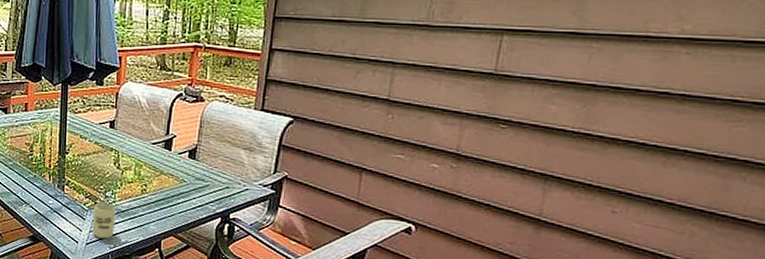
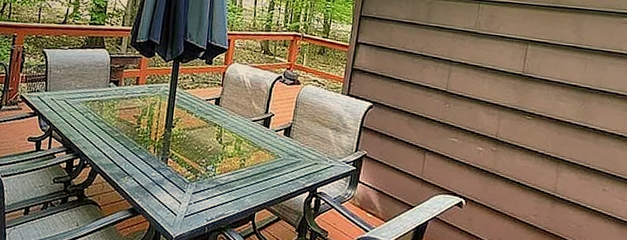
cup: present [92,202,115,239] -> none [191,176,215,212]

